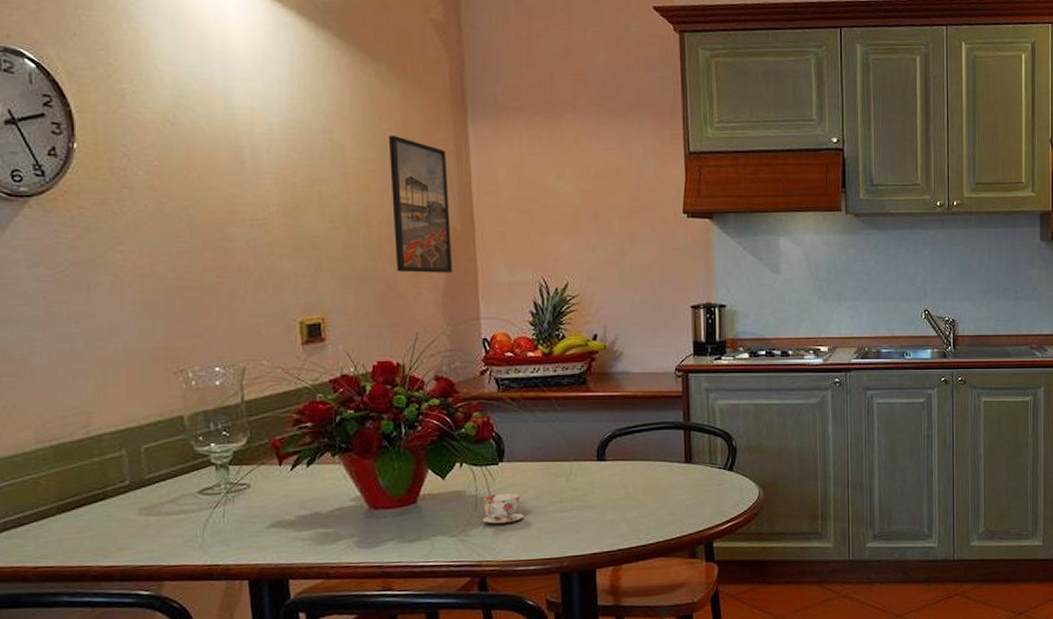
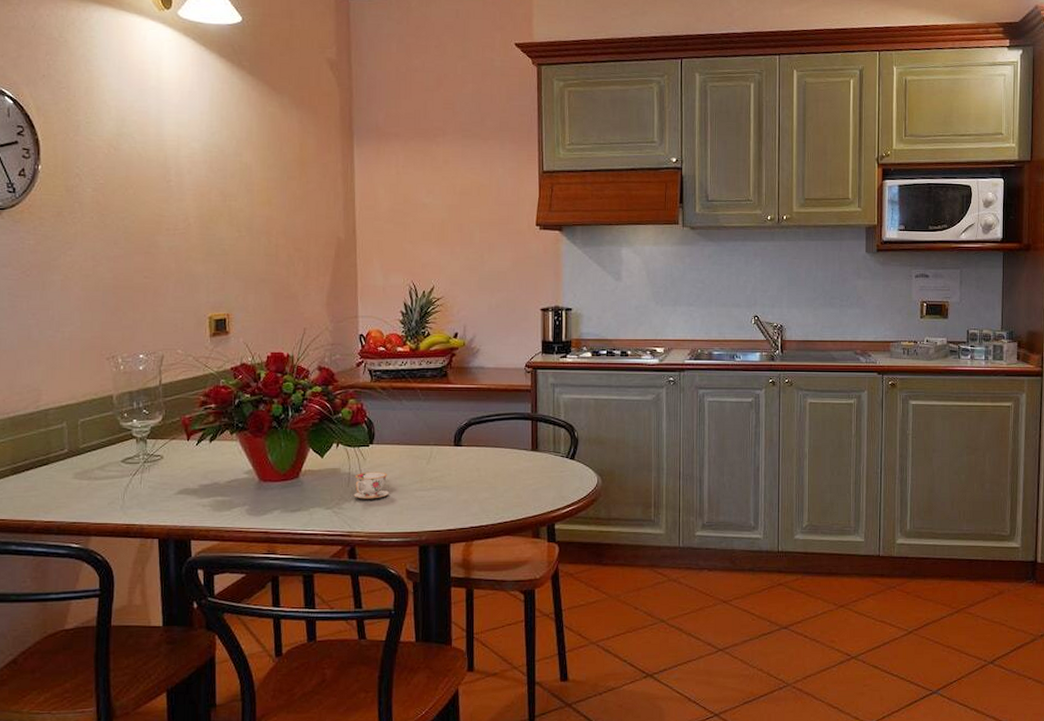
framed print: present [388,136,453,273] -> none [287,158,337,277]

